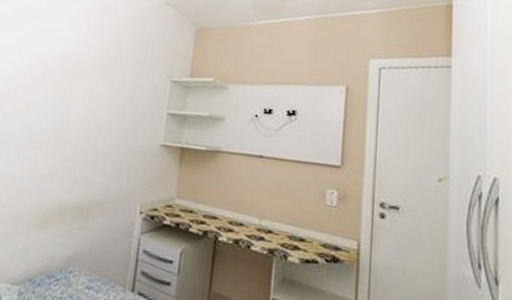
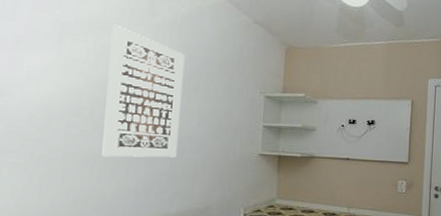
wall art: none [18,14,99,143] -> present [102,24,185,158]

